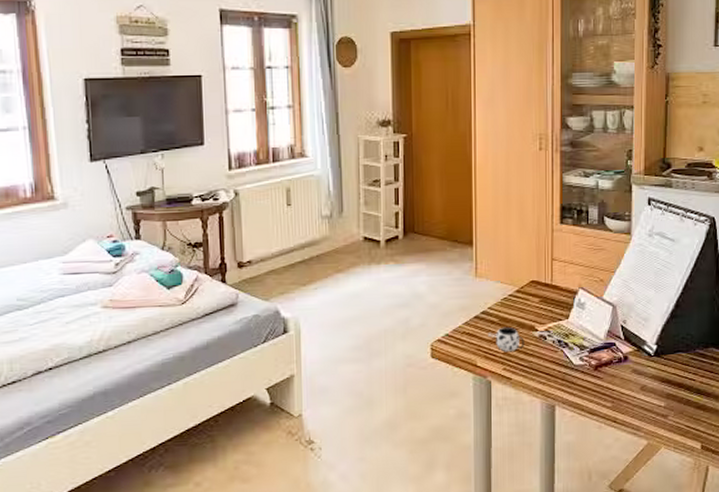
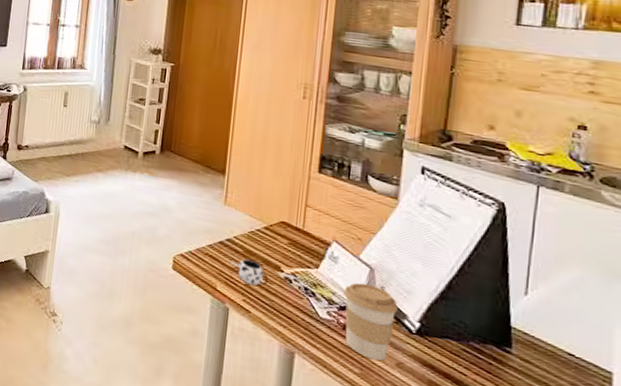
coffee cup: none [593,321,638,391] -> present [344,282,398,361]

